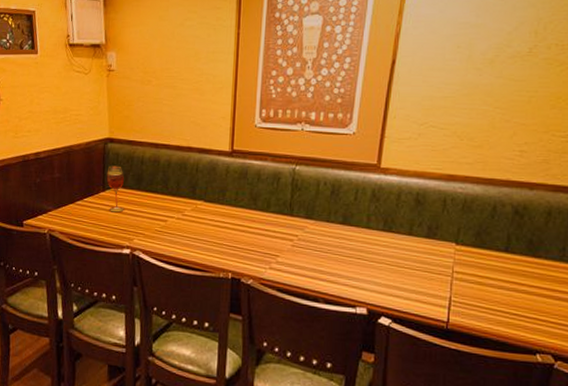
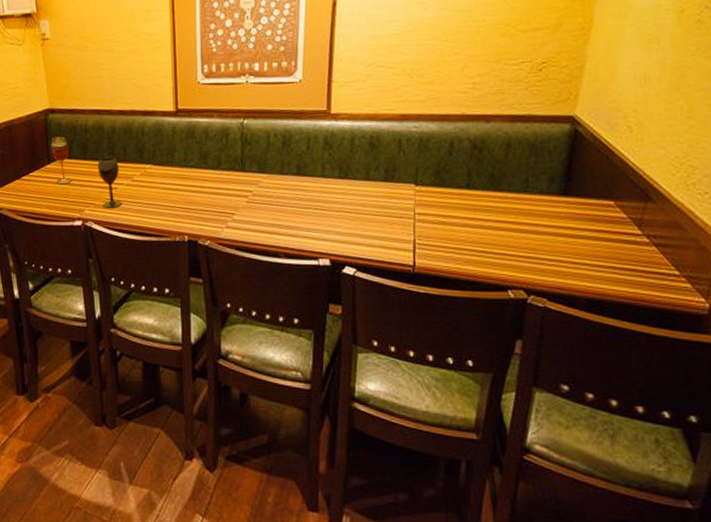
wine glass: none [150,189,171,240] -> present [98,156,122,208]

